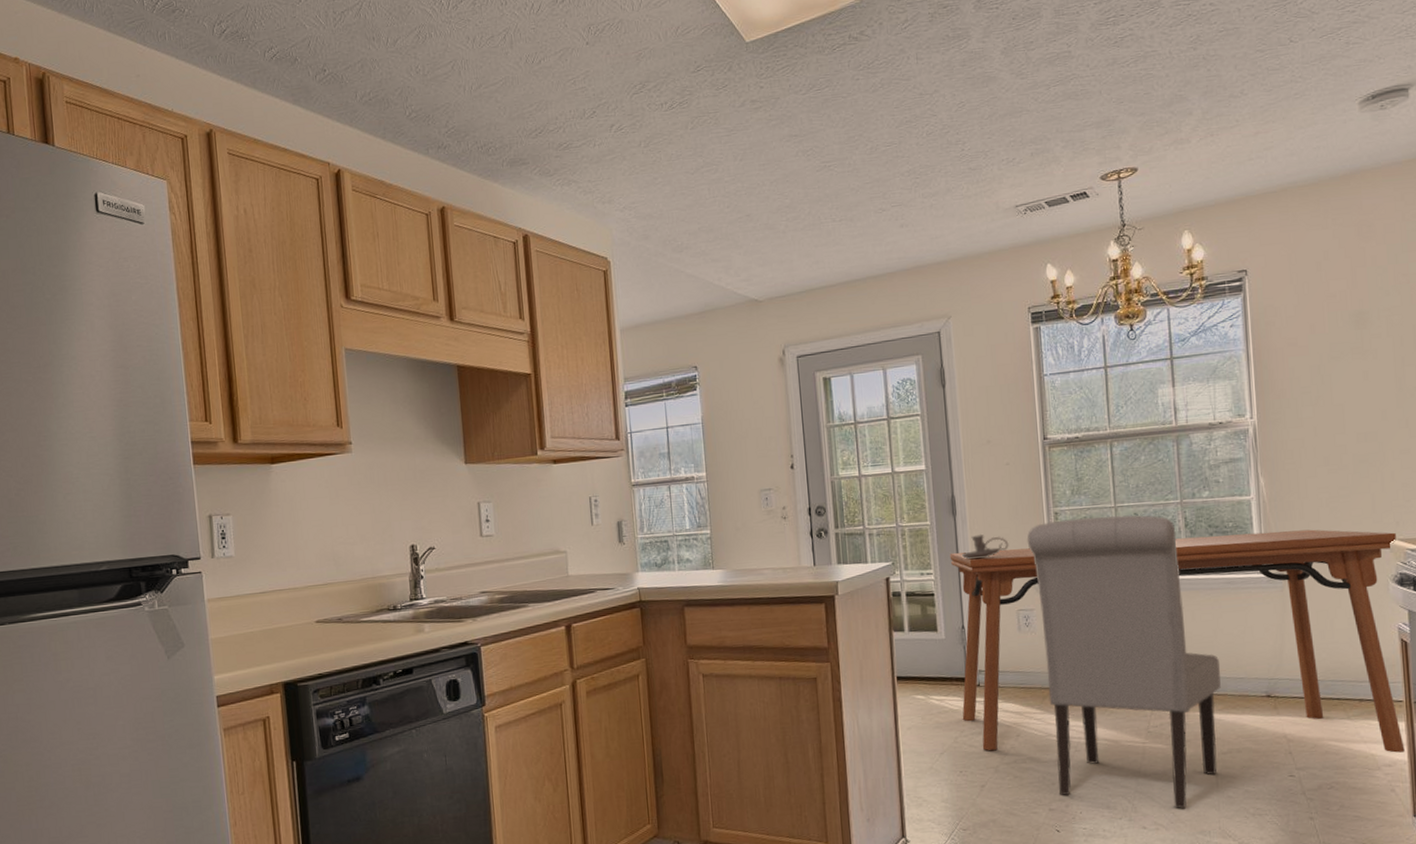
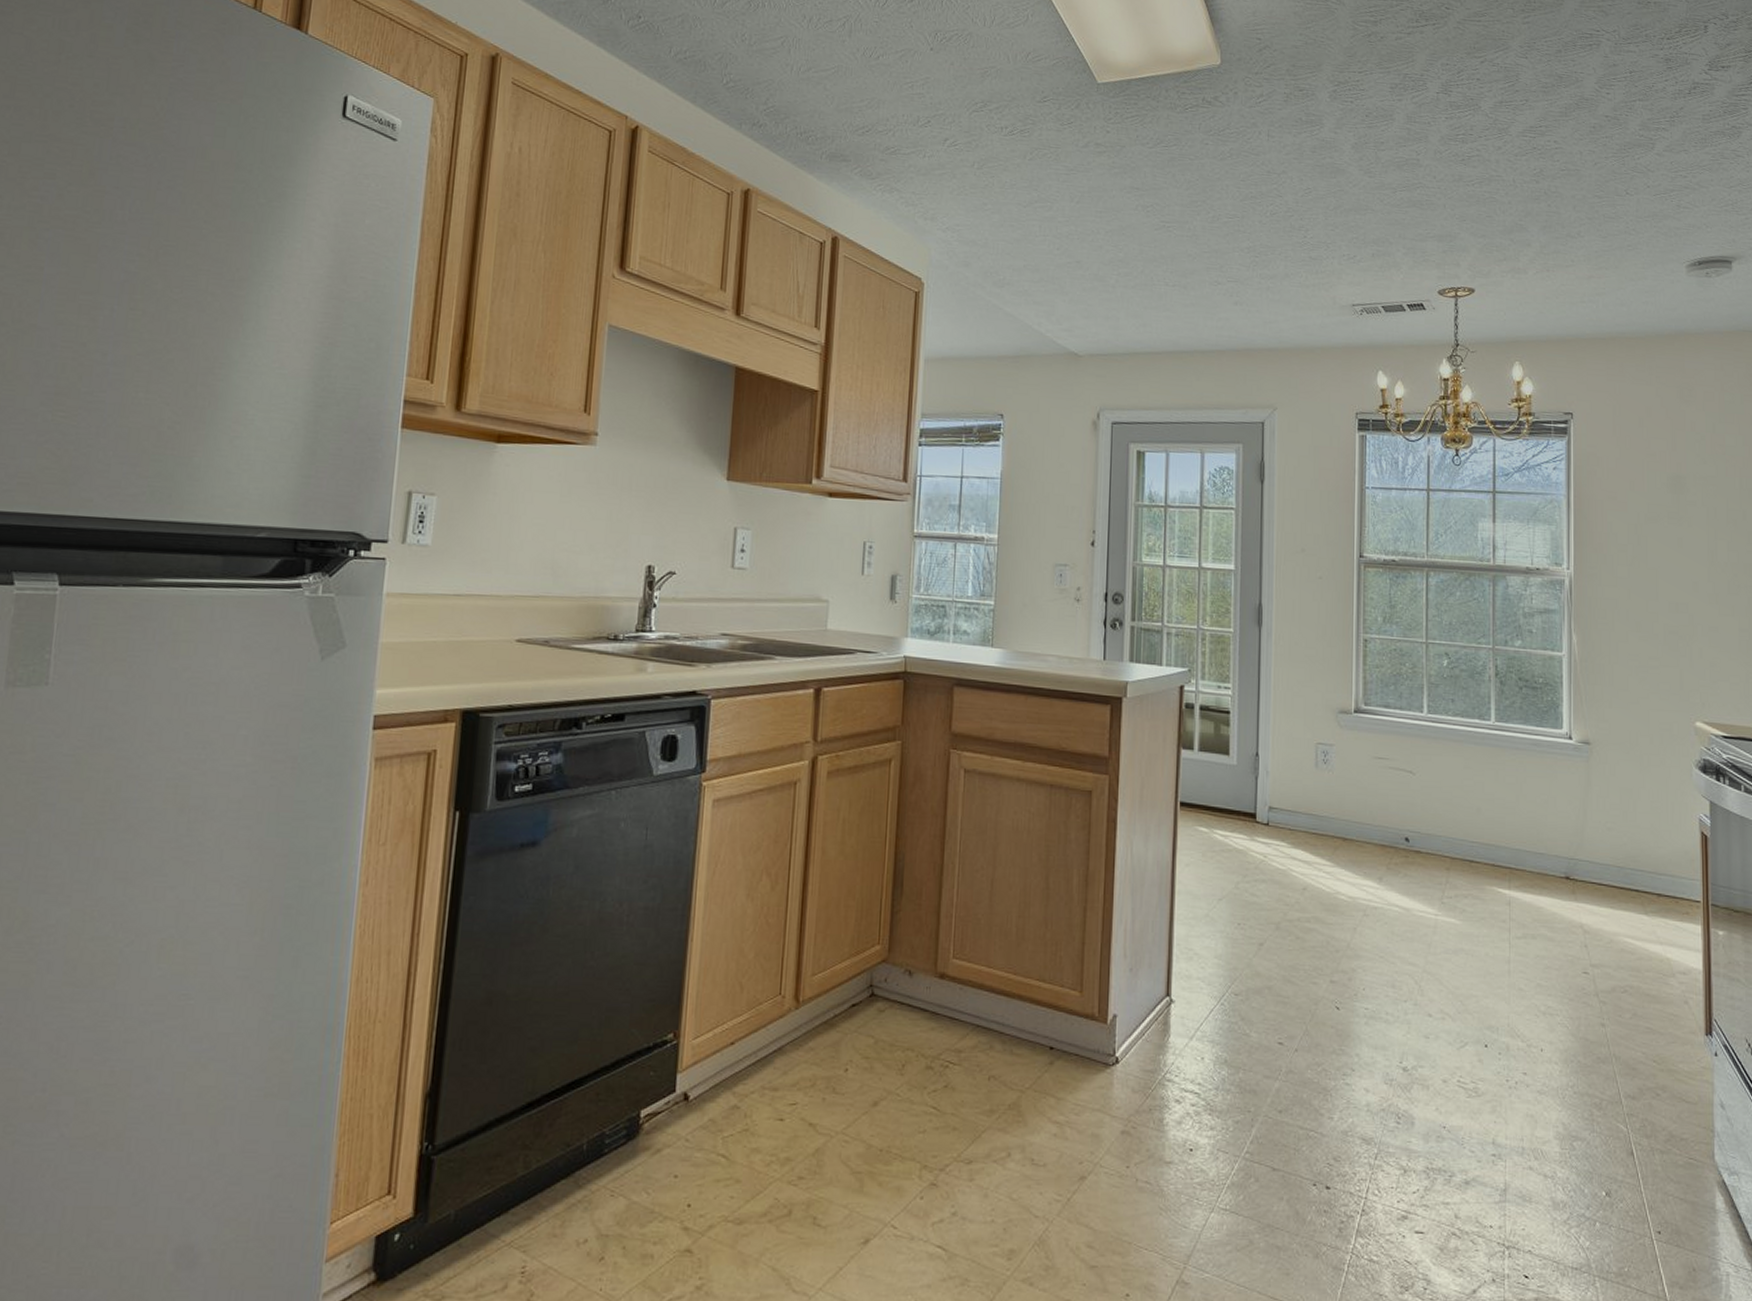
dining table: present [949,529,1405,753] -> none [1246,667,1701,960]
candle holder: present [962,534,1009,559] -> none [1264,651,1314,679]
chair: present [1027,515,1221,809] -> none [1333,648,1521,998]

